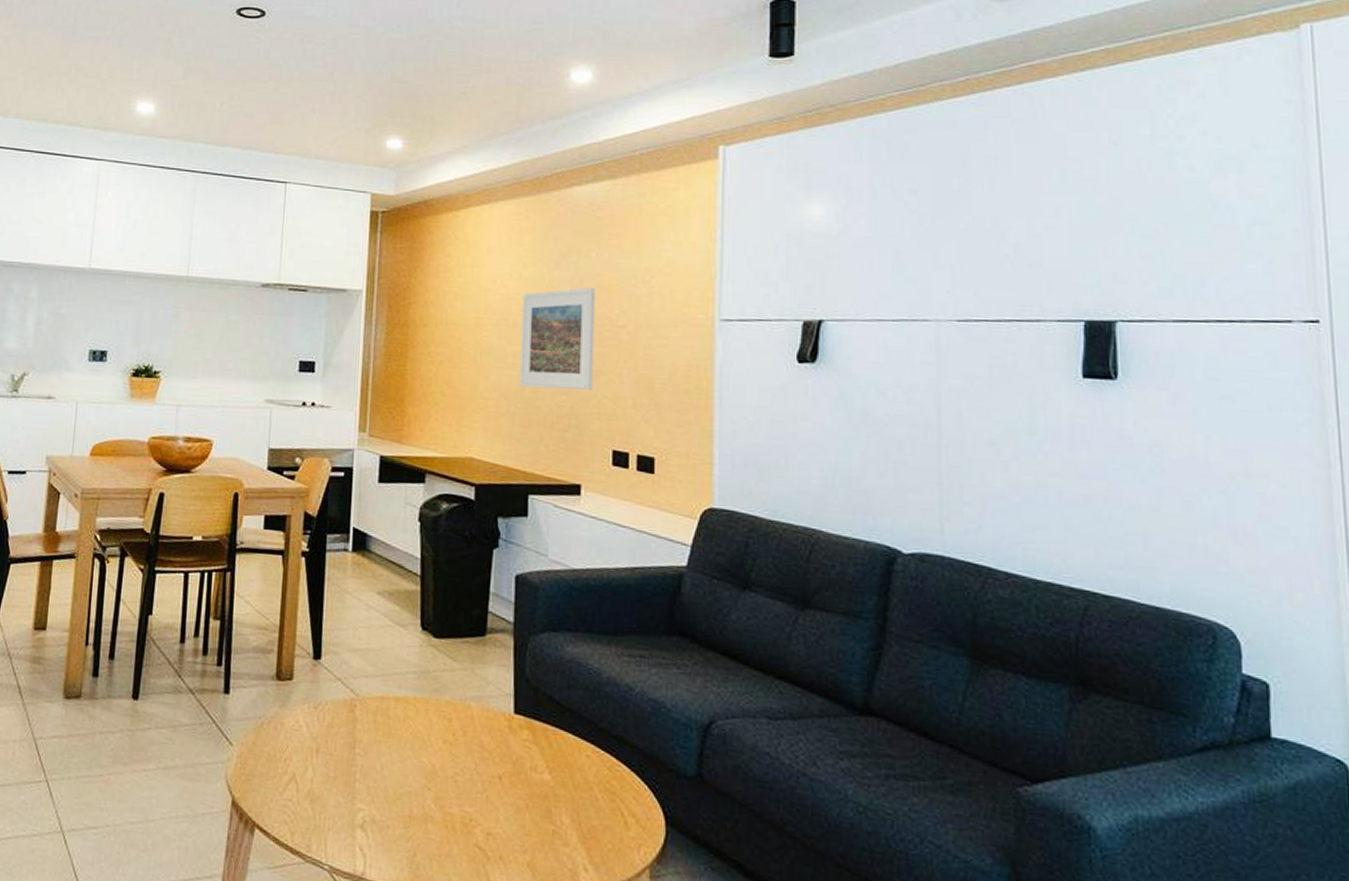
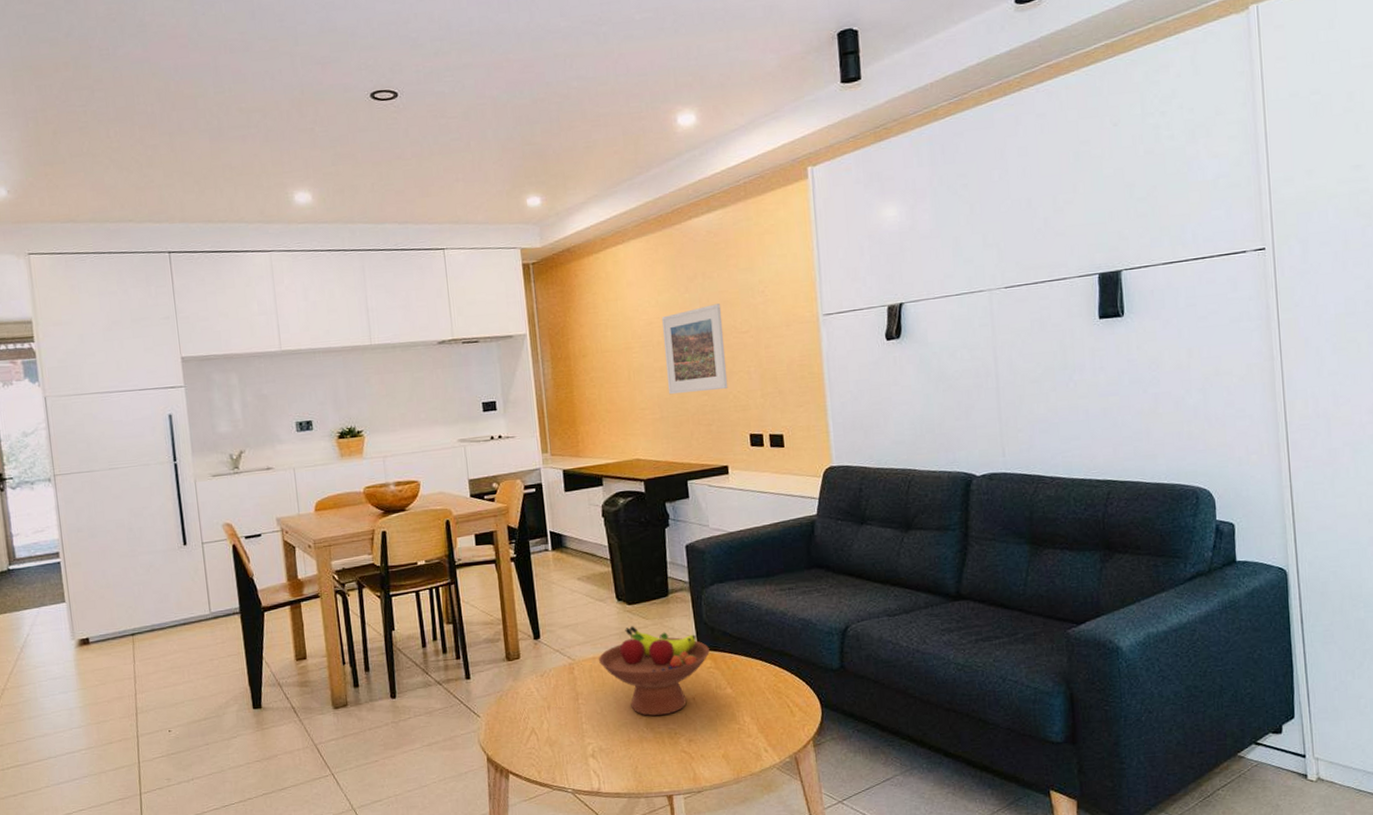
fruit bowl: none [387,666,528,792] -> present [598,626,710,716]

